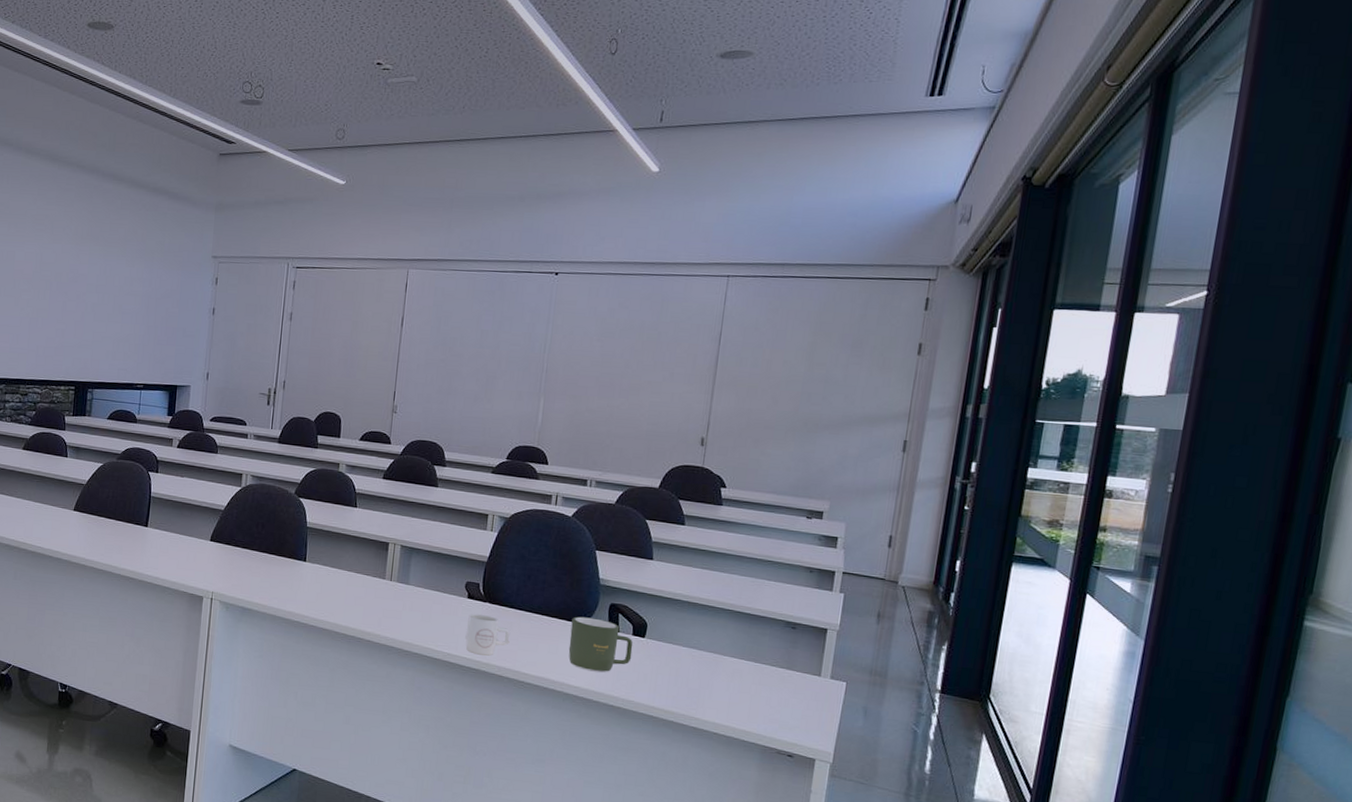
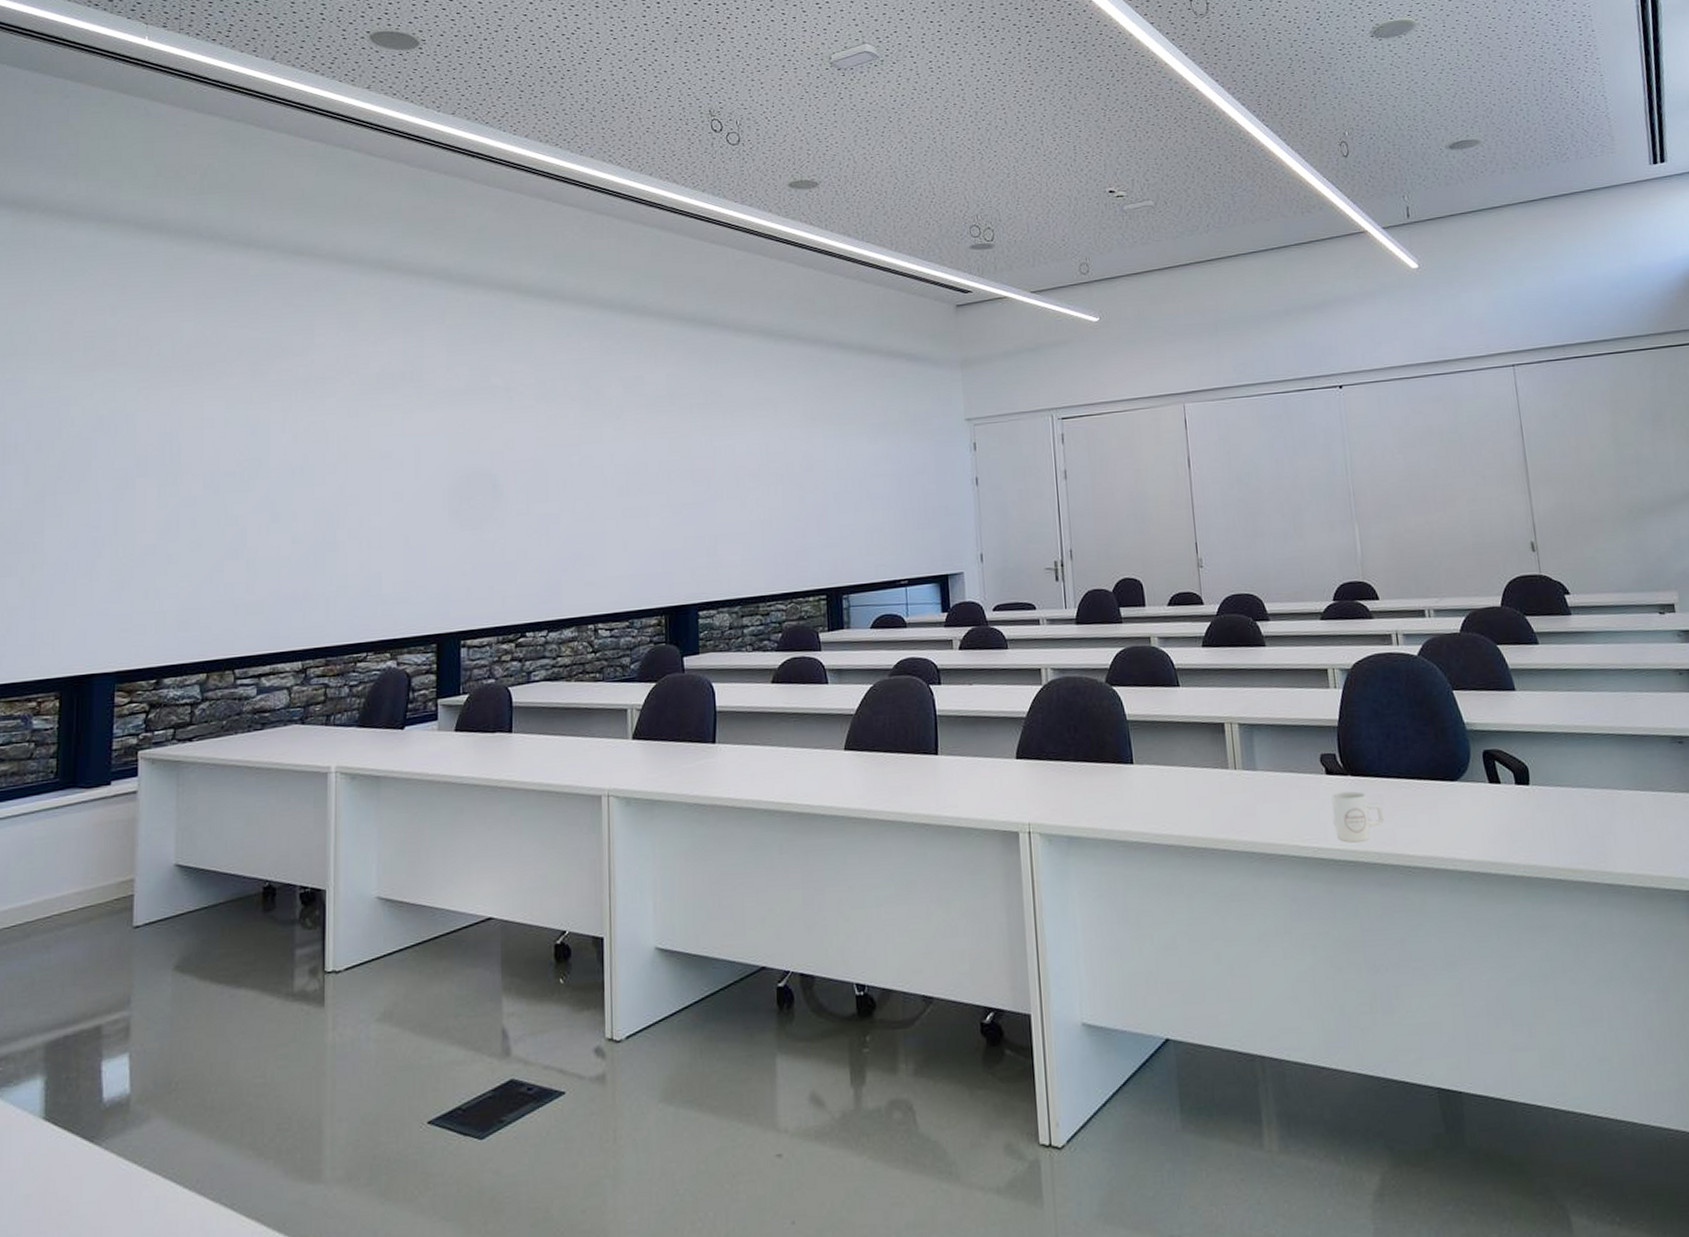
mug: present [569,616,633,673] -> none [1446,771,1521,839]

